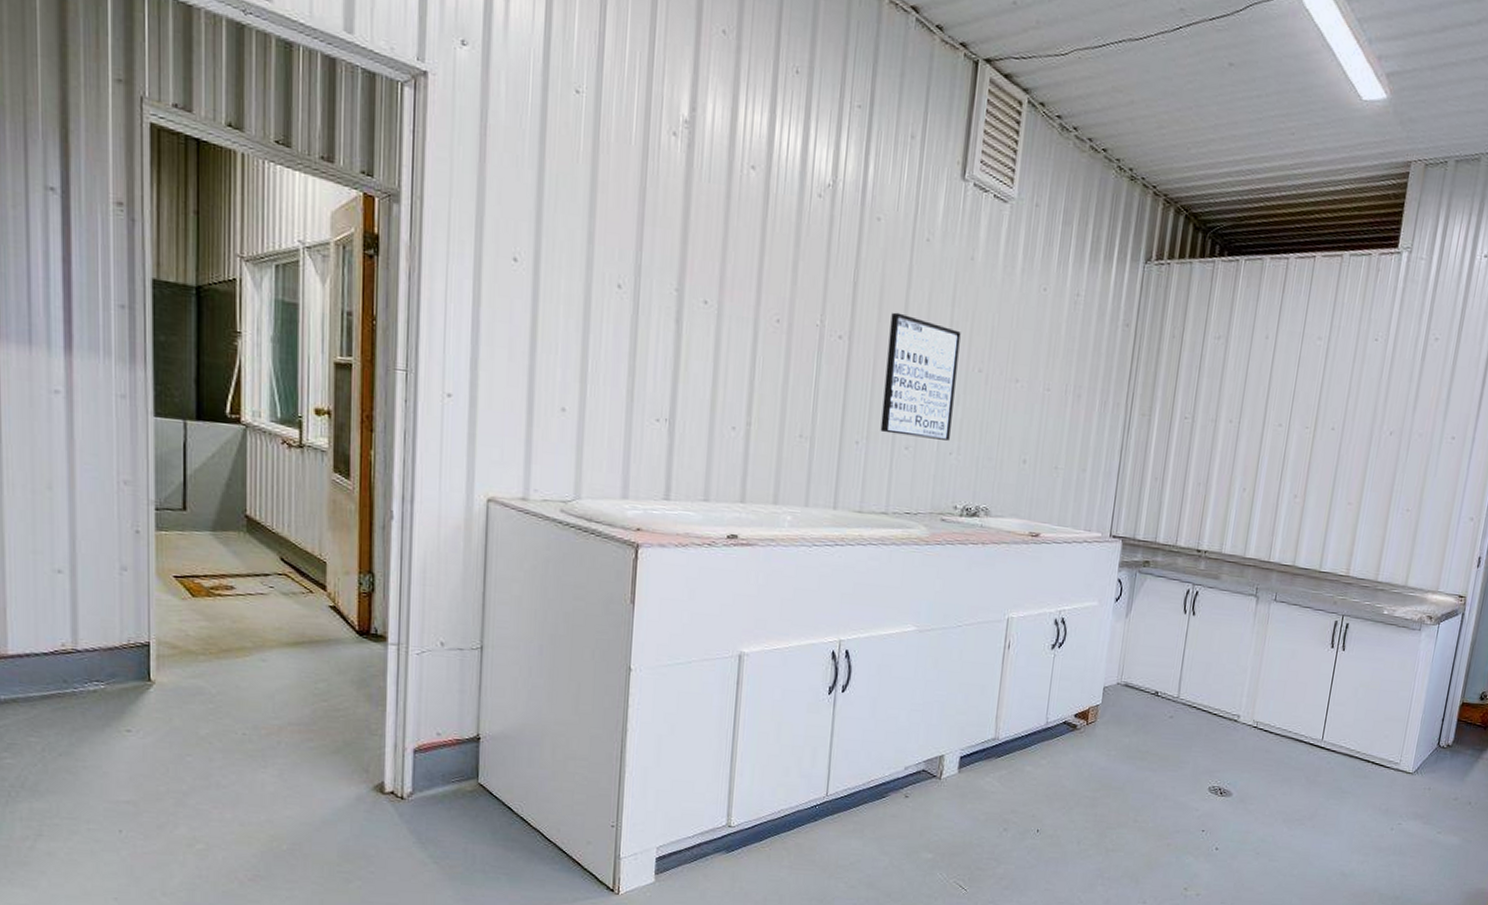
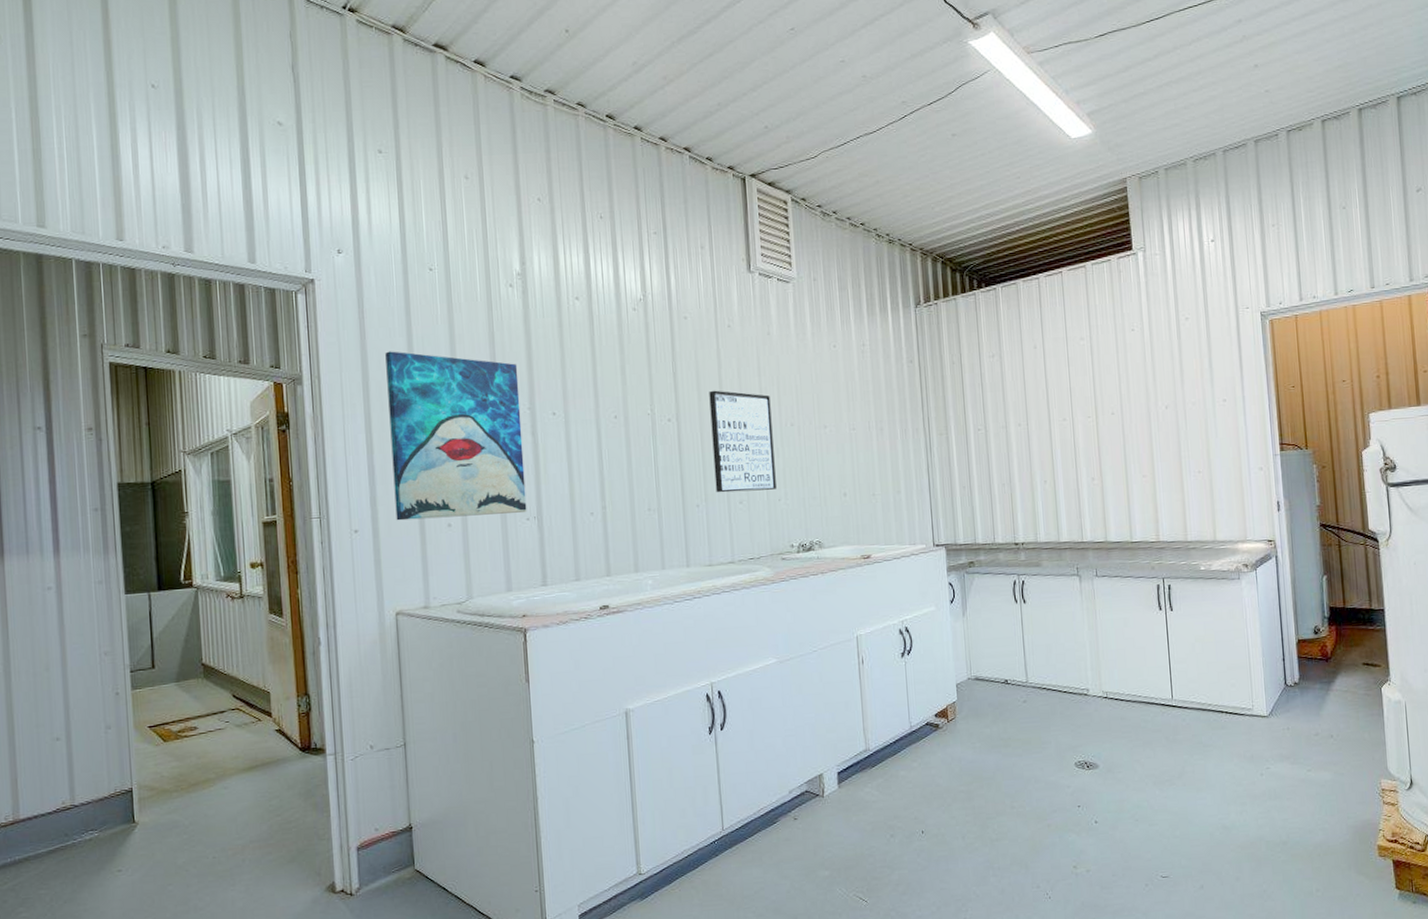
wall art: none [500,184,670,411] -> present [385,351,527,521]

